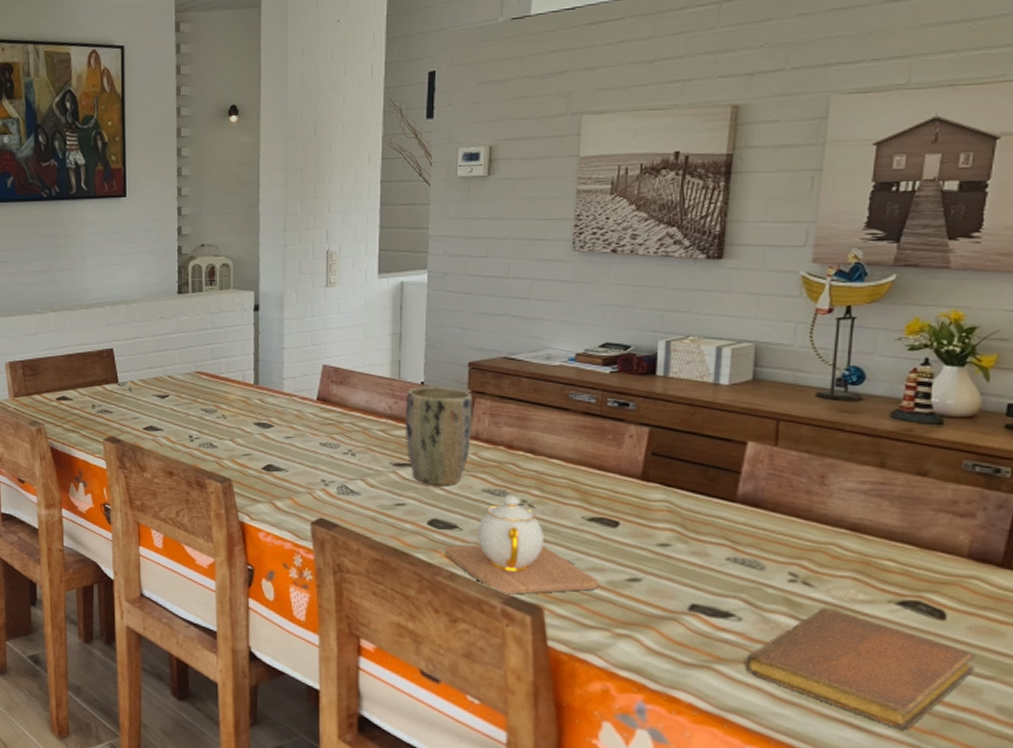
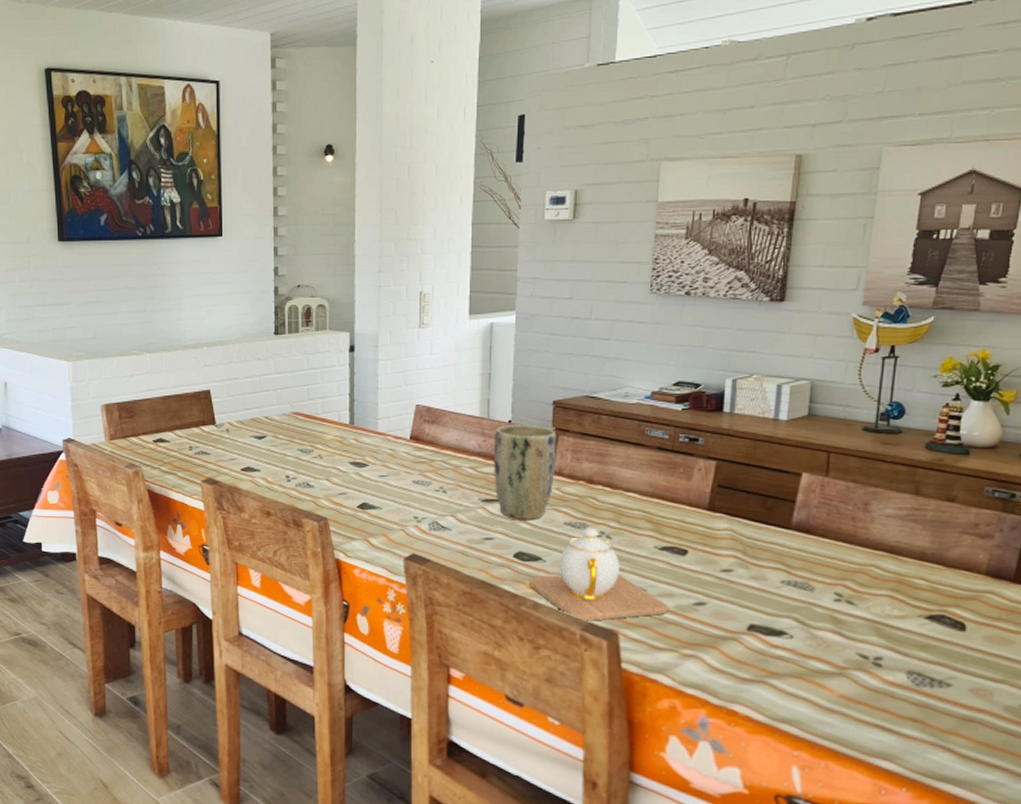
notebook: present [744,607,975,730] -> none [794,623,989,731]

